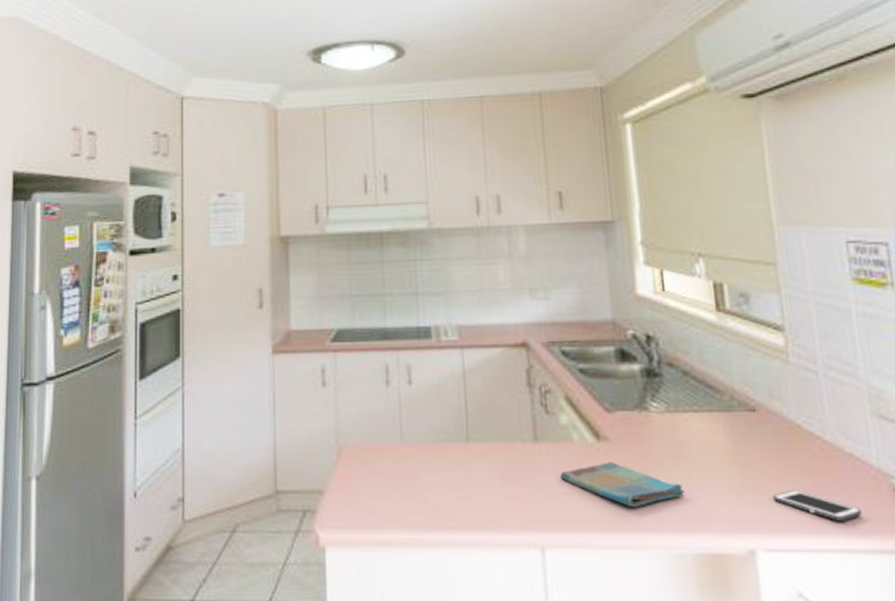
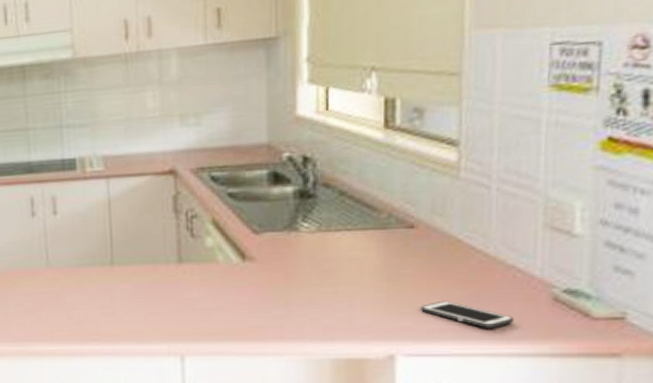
dish towel: present [560,462,685,508] -> none [203,280,328,320]

